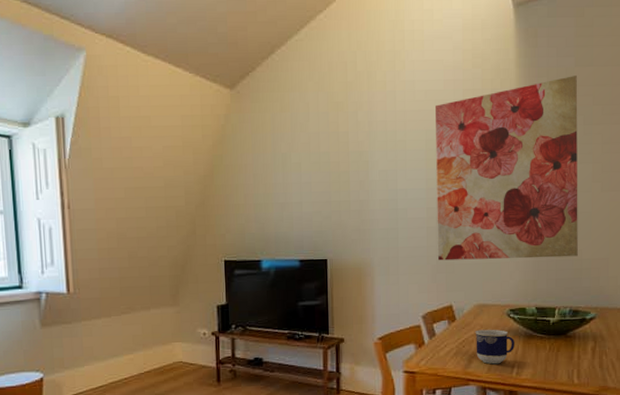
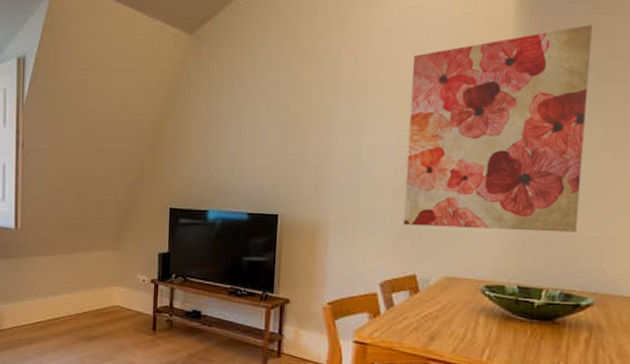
cup: present [475,329,514,365] -> none [440,304,488,345]

